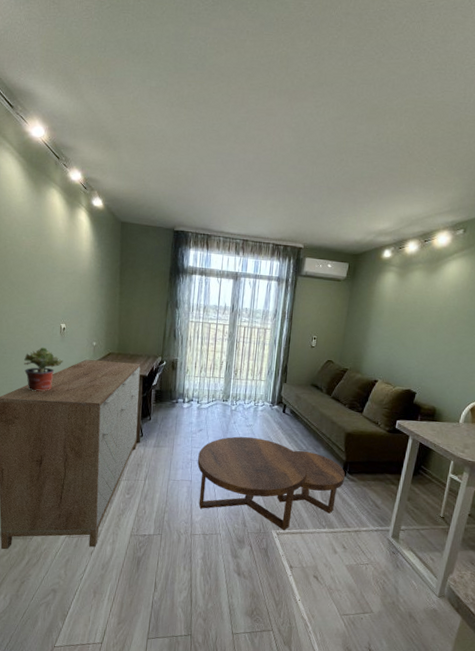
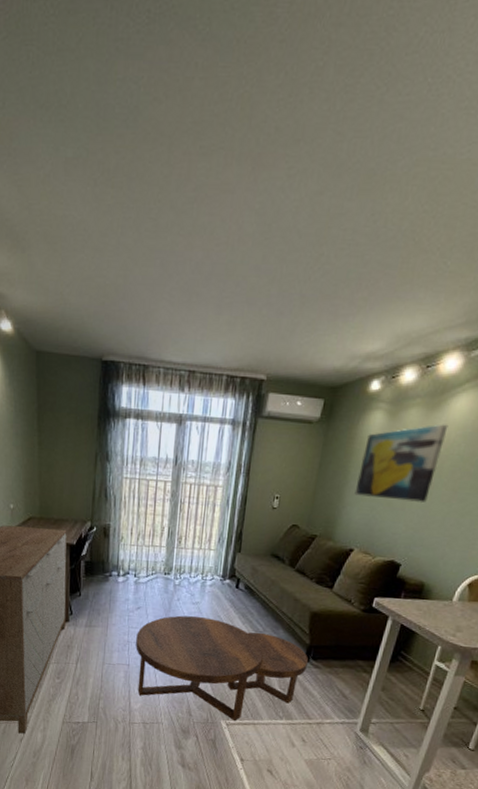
wall art: none [376,283,444,344] -> present [354,424,449,504]

